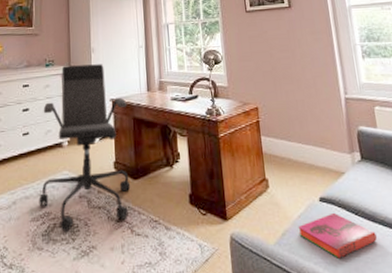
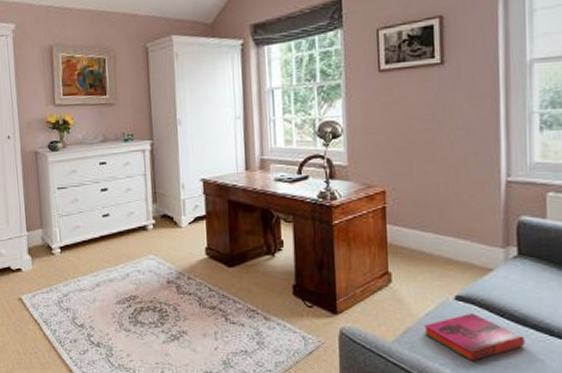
office chair: present [39,64,131,233] -> none [123,138,225,317]

